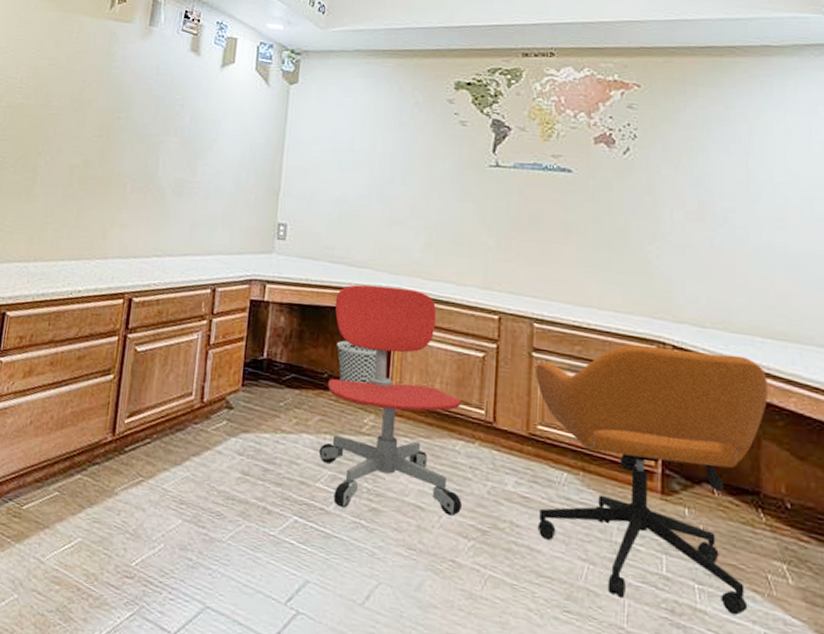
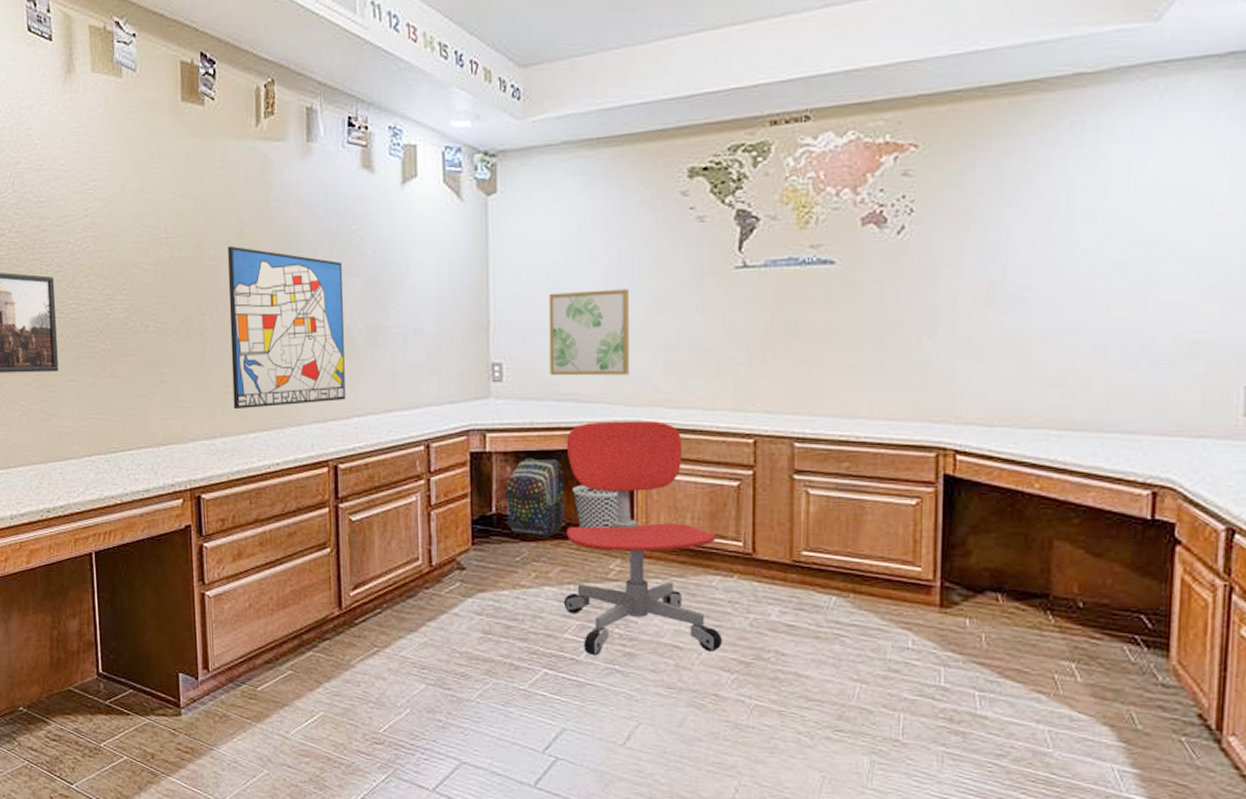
wall art: none [50,100,163,241] -> present [228,245,346,410]
backpack: none [275,311,330,387] -> present [505,458,564,537]
wall art: none [326,169,401,247] -> present [548,289,630,376]
office chair: present [535,344,769,616] -> none [798,453,1064,717]

